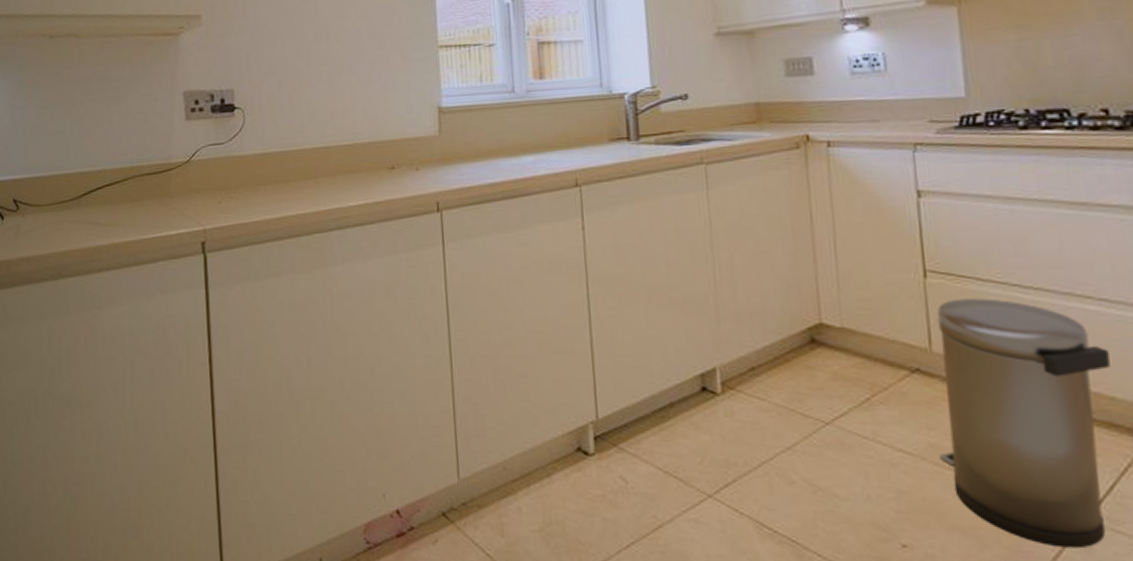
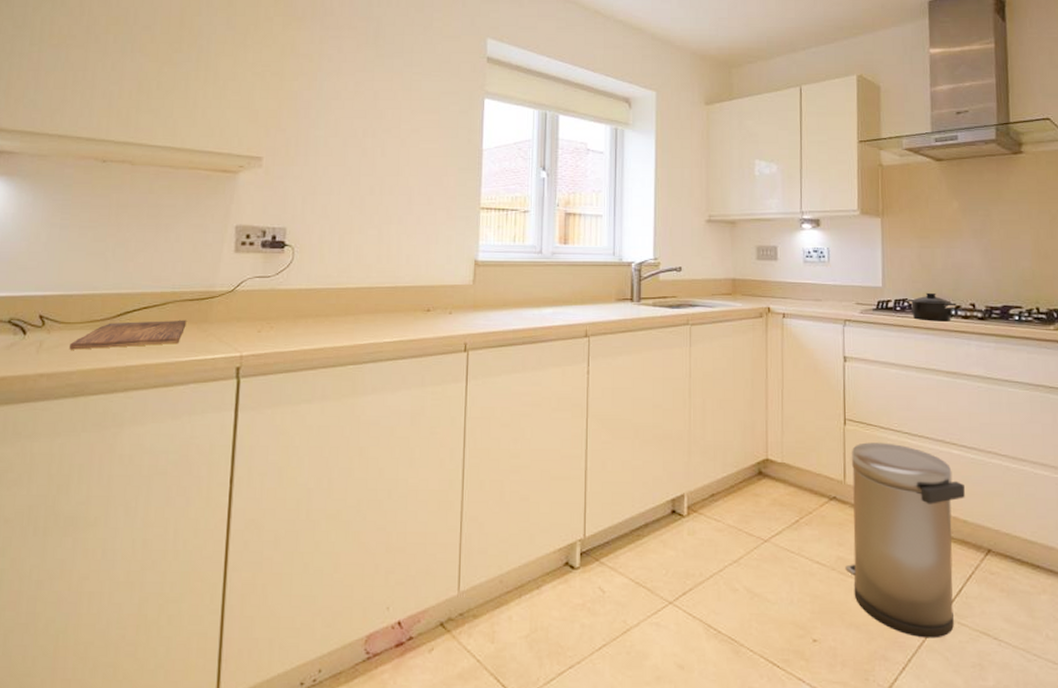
cutting board: none [44,196,148,232] -> present [70,320,186,350]
saucepan: none [1004,98,1080,138] -> present [907,292,957,322]

